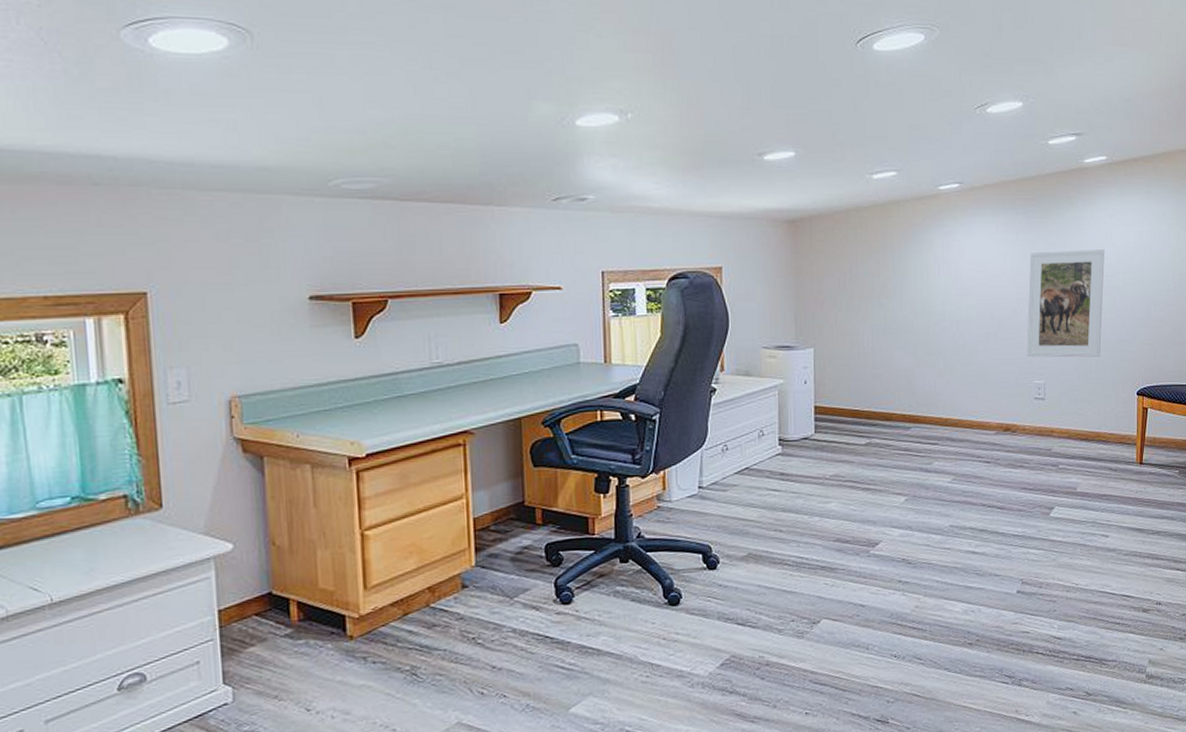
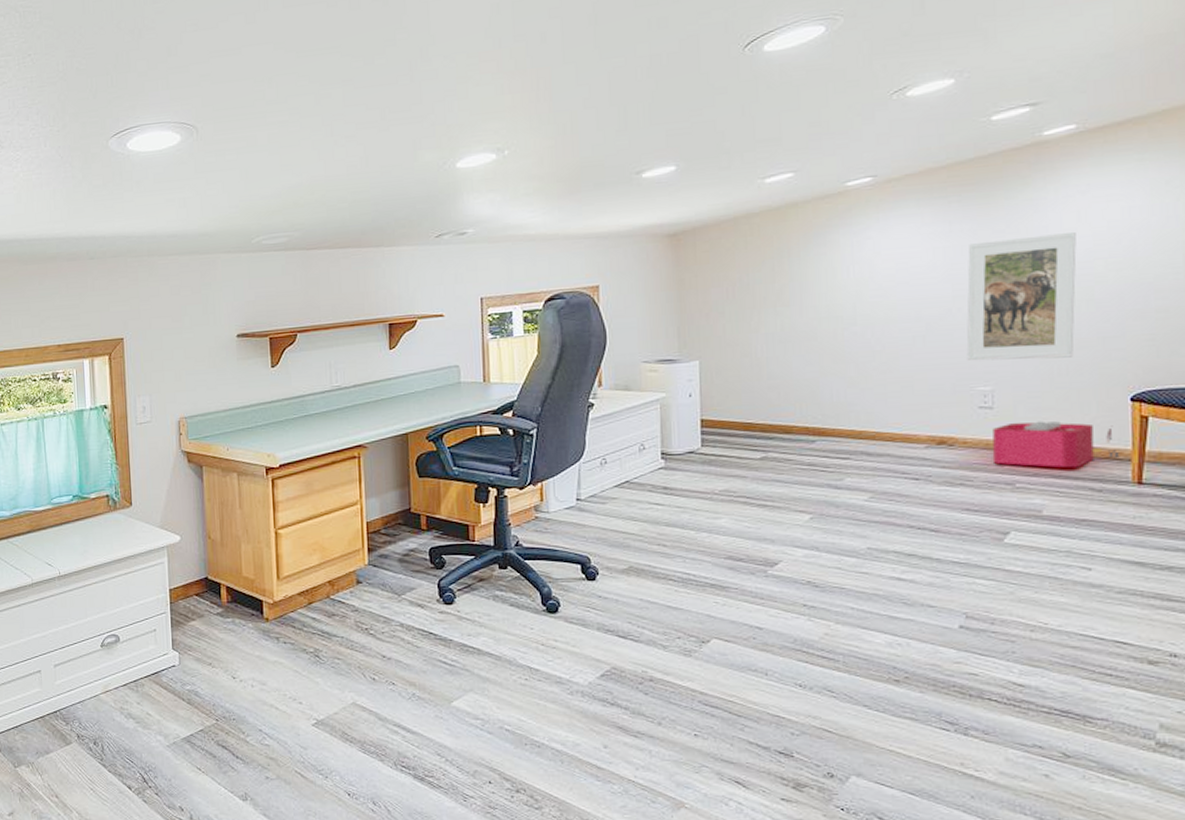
storage bin: none [1043,411,1129,451] -> present [992,421,1120,468]

